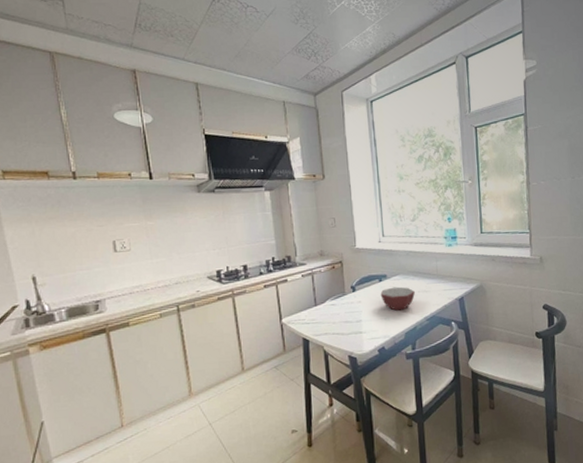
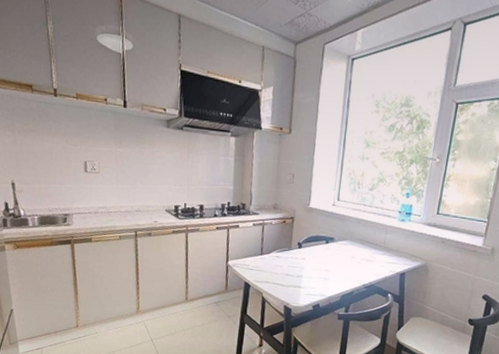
bowl: present [380,286,415,311] -> none [324,250,359,274]

